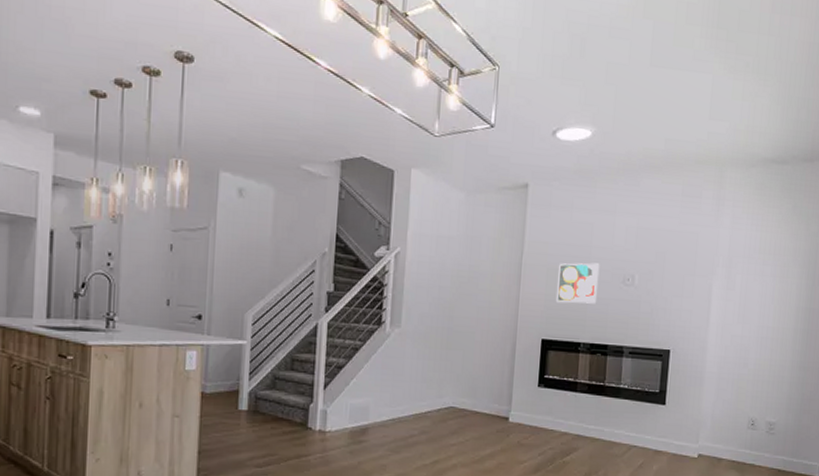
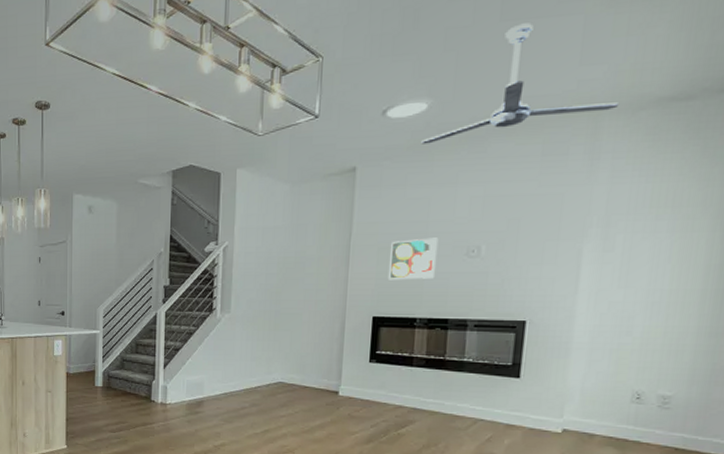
ceiling fan: none [586,72,738,171] -> present [421,23,620,145]

